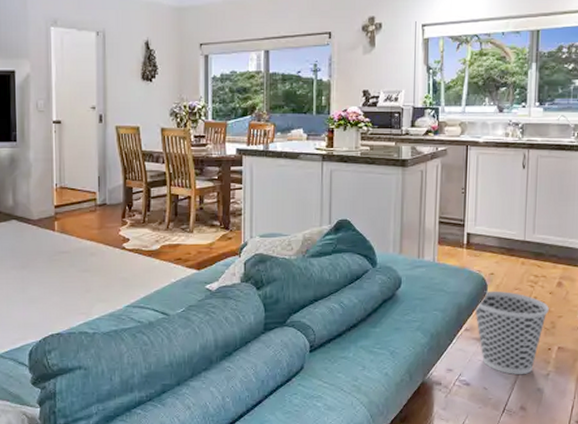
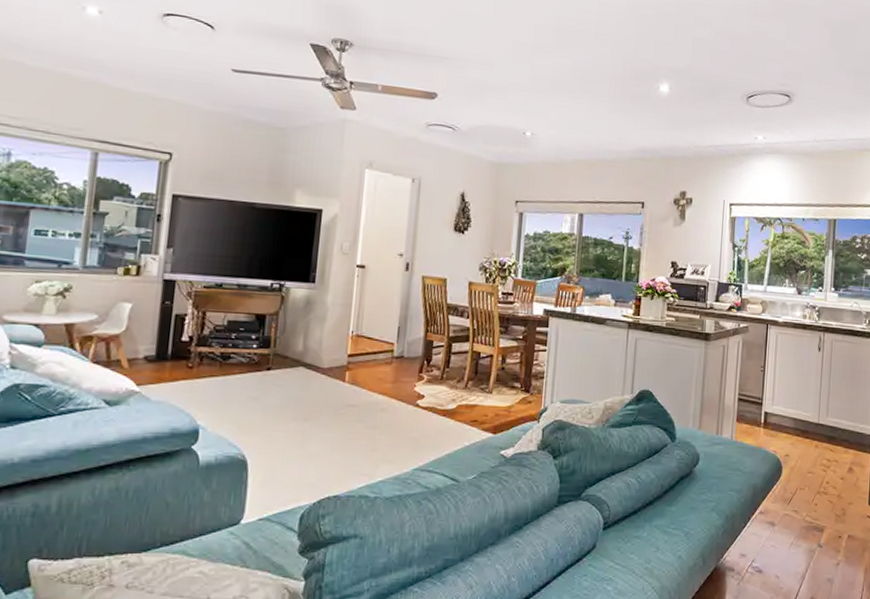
wastebasket: present [474,291,549,375] -> none [769,473,840,564]

